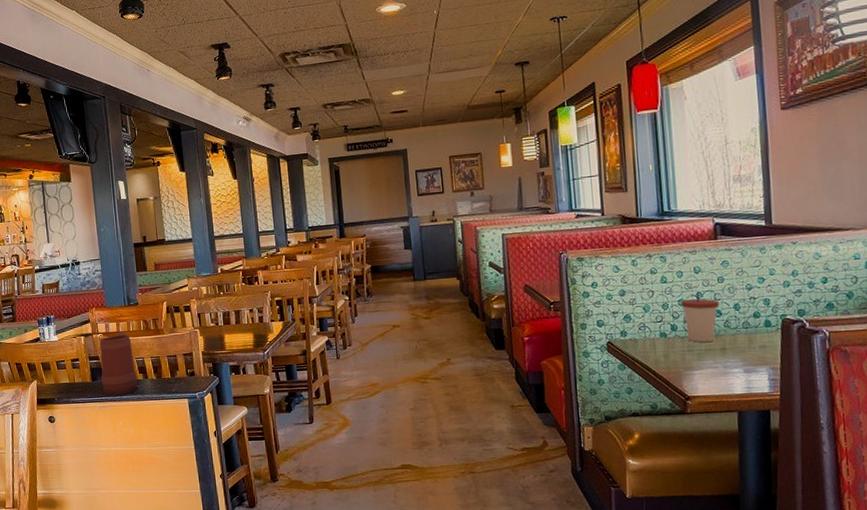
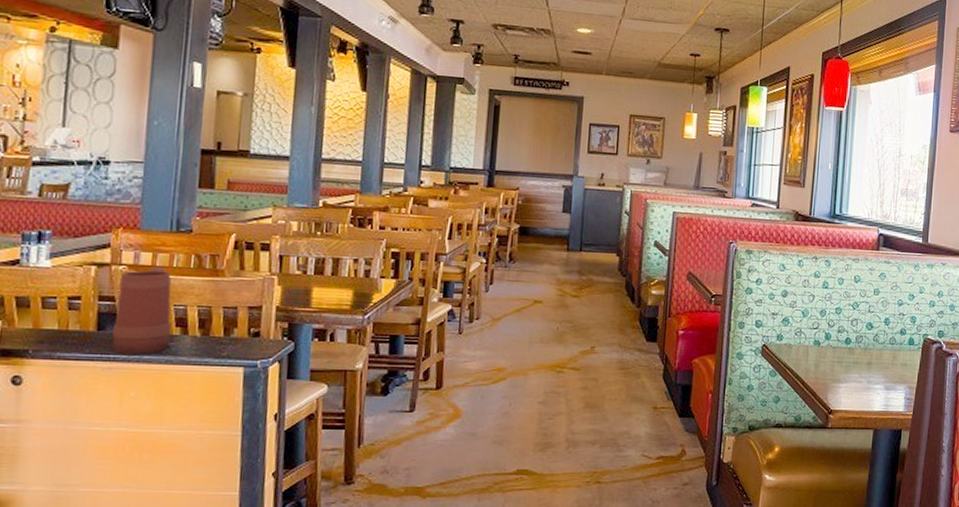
cup: present [681,291,720,342] -> none [838,301,872,354]

